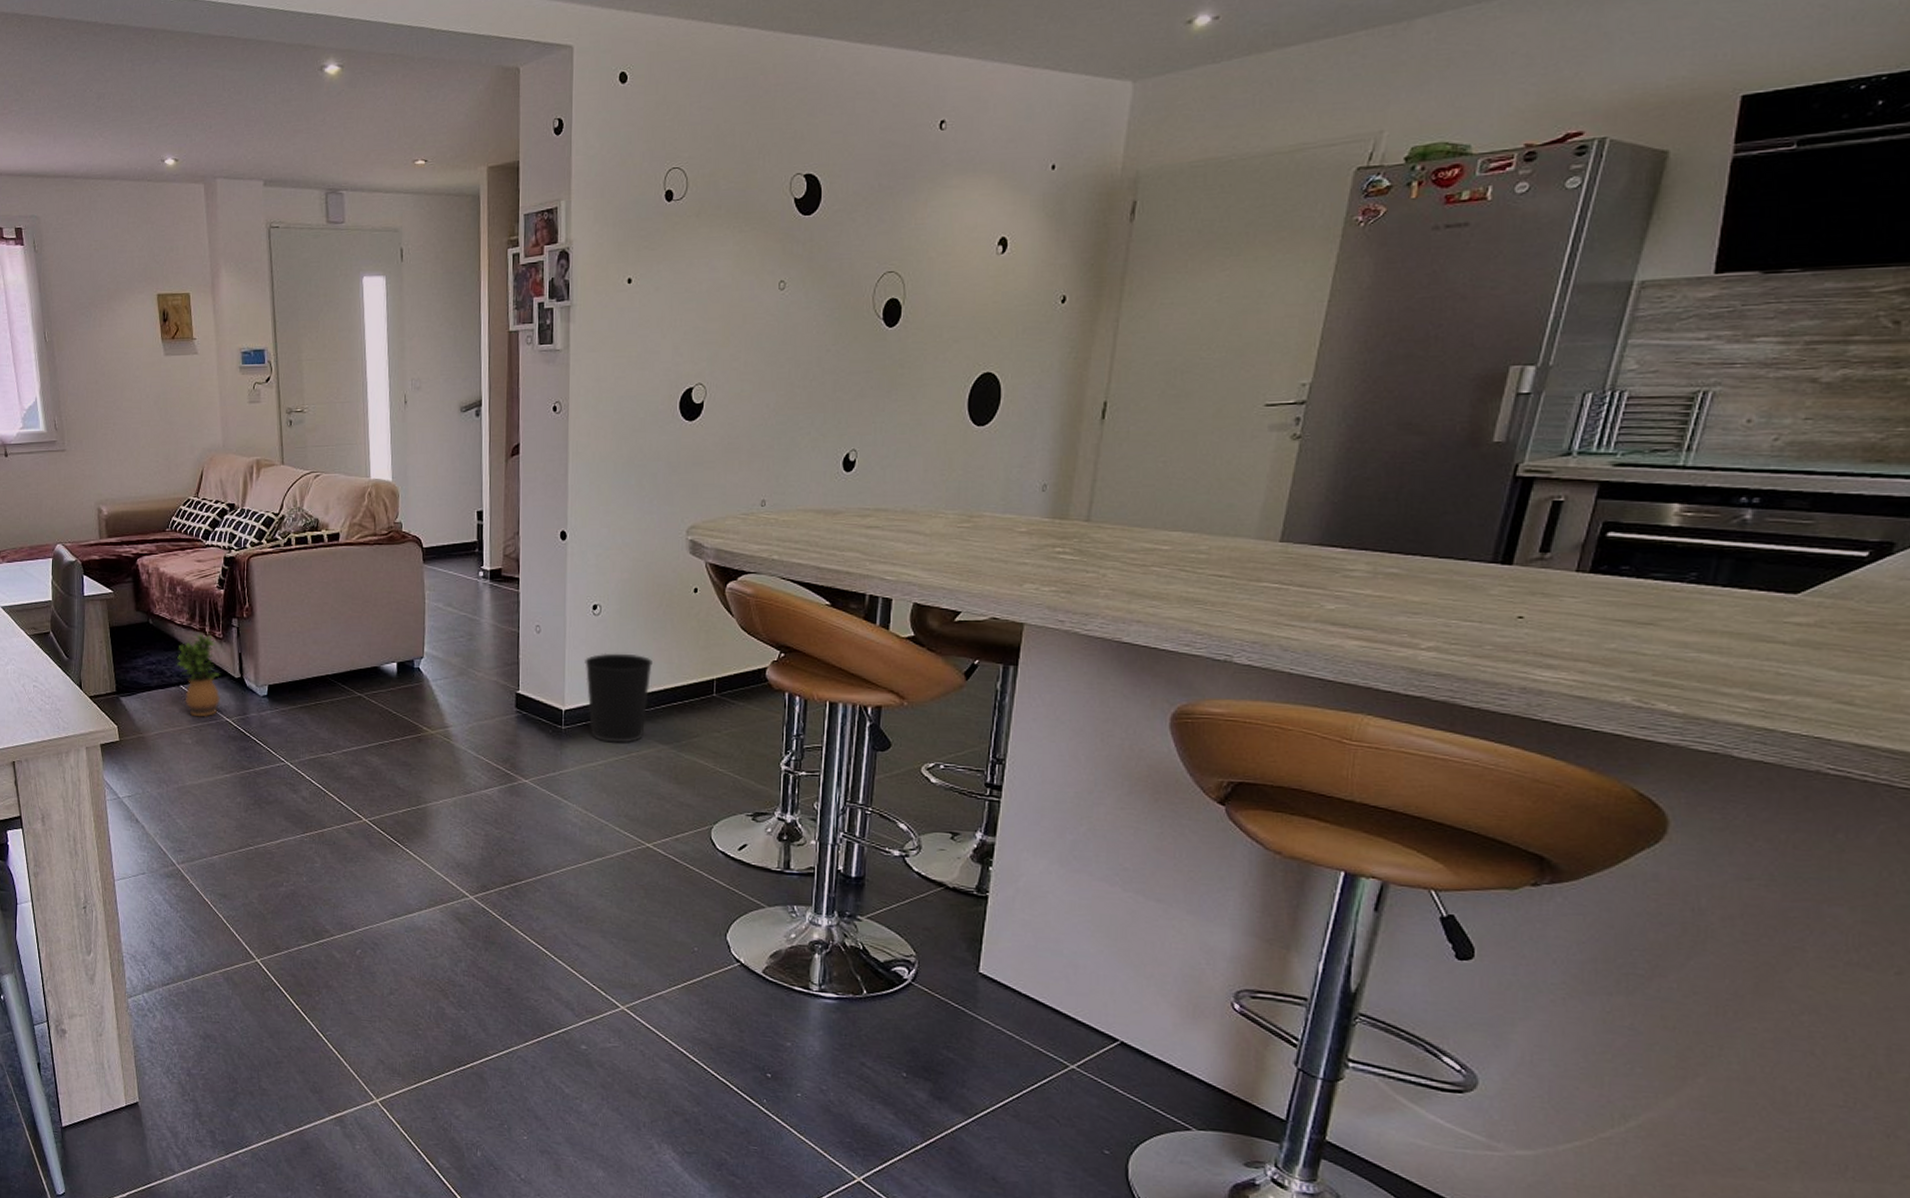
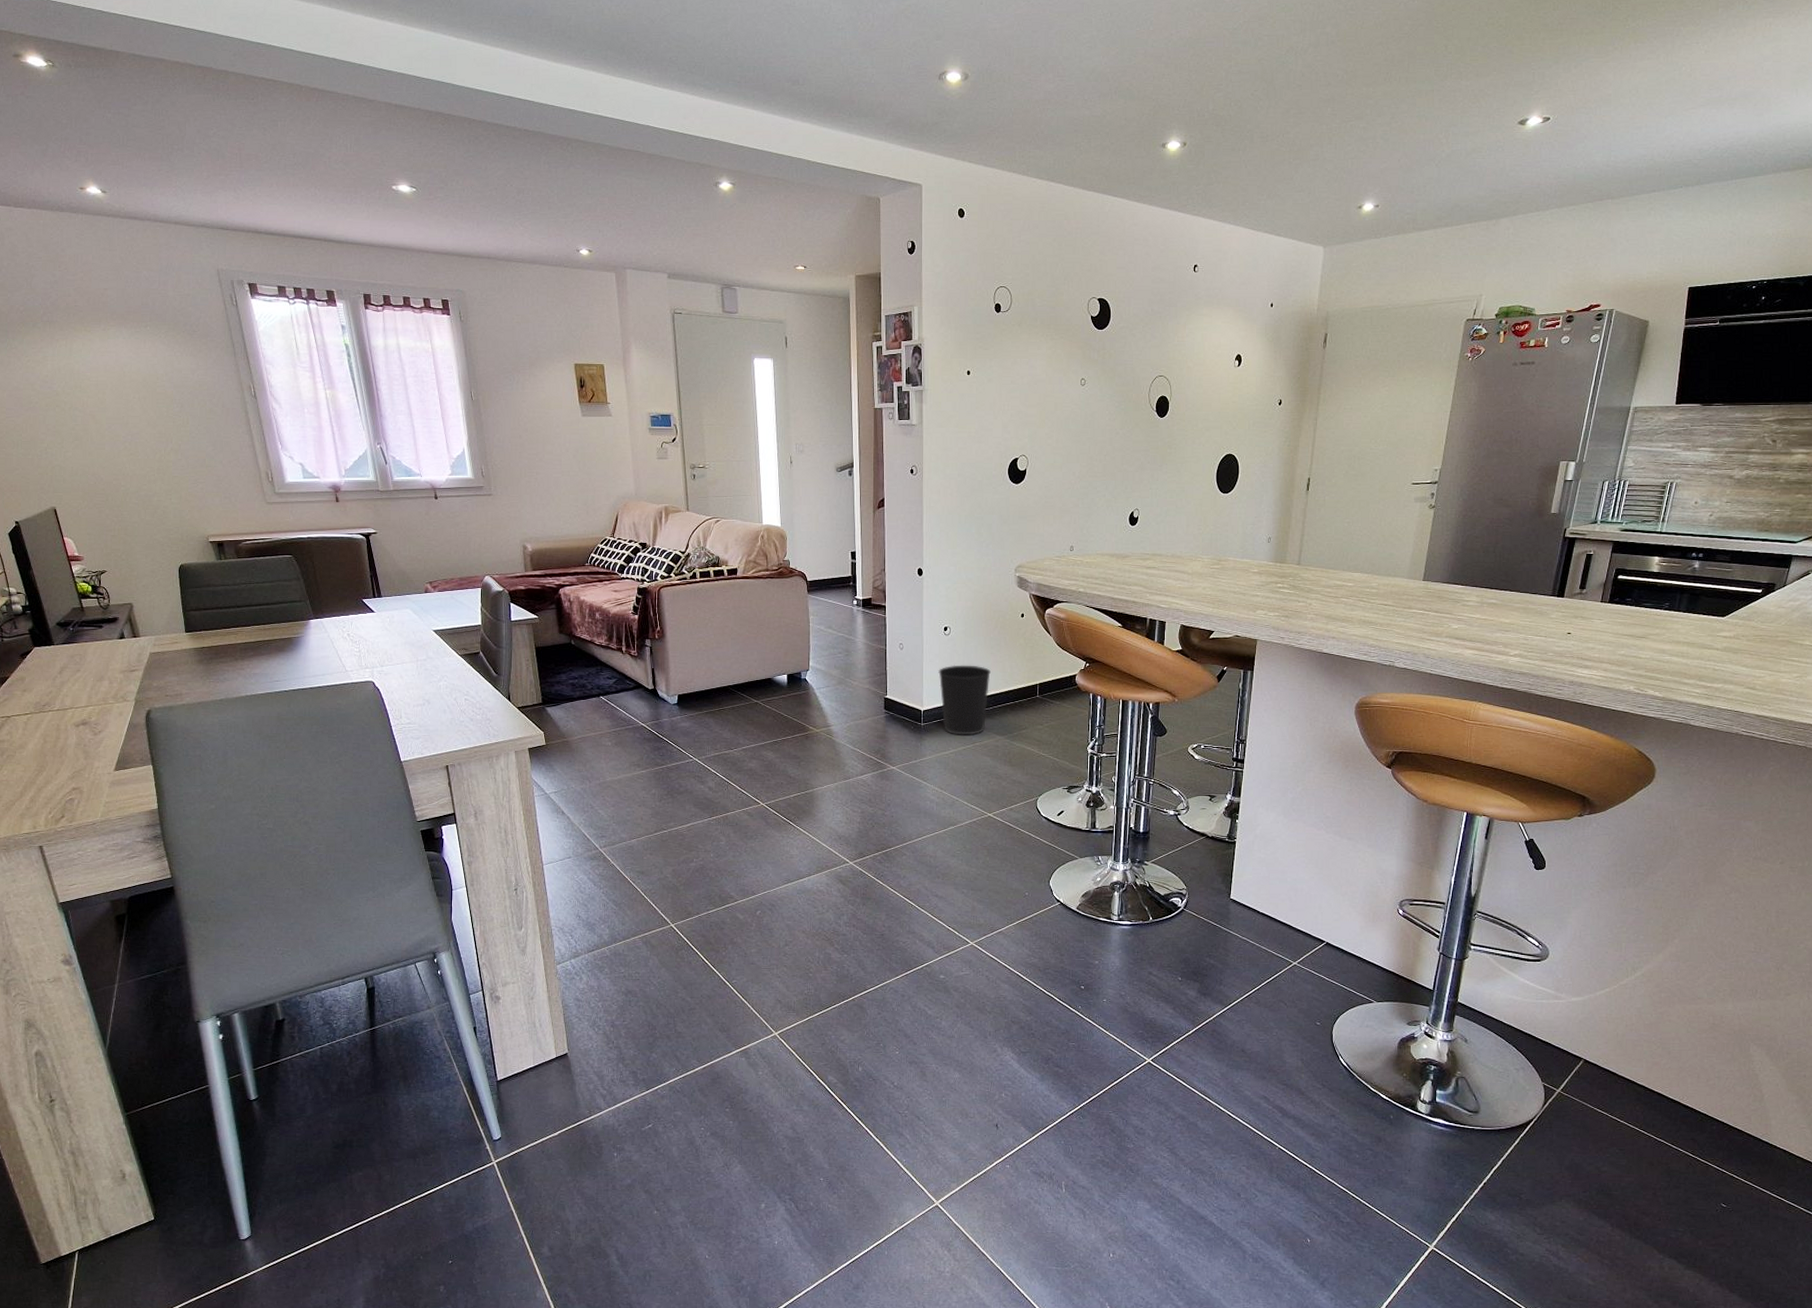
potted plant: present [177,633,221,717] -> none [597,652,637,723]

